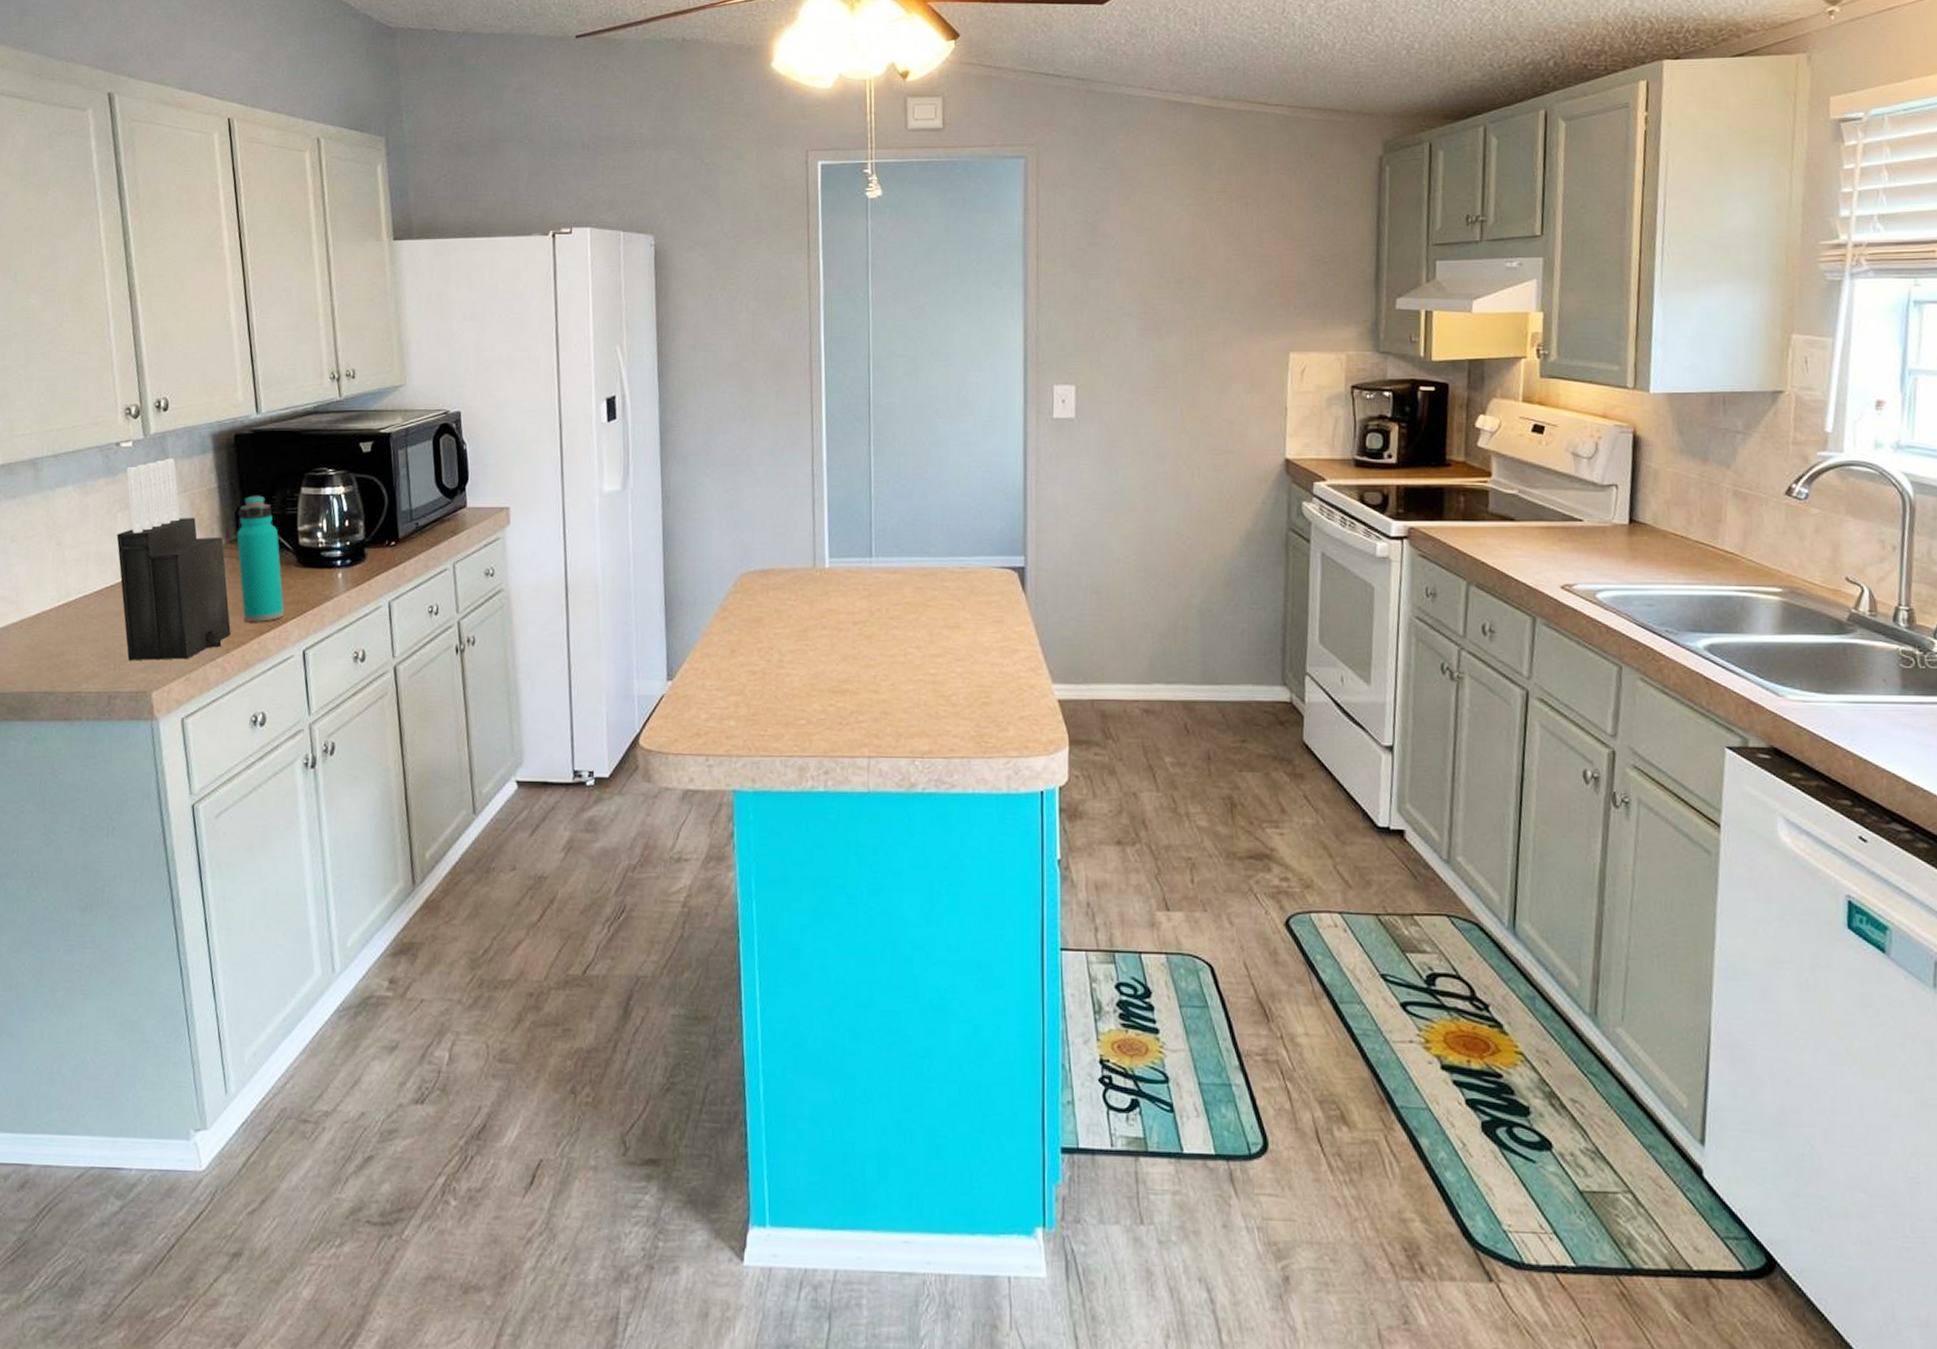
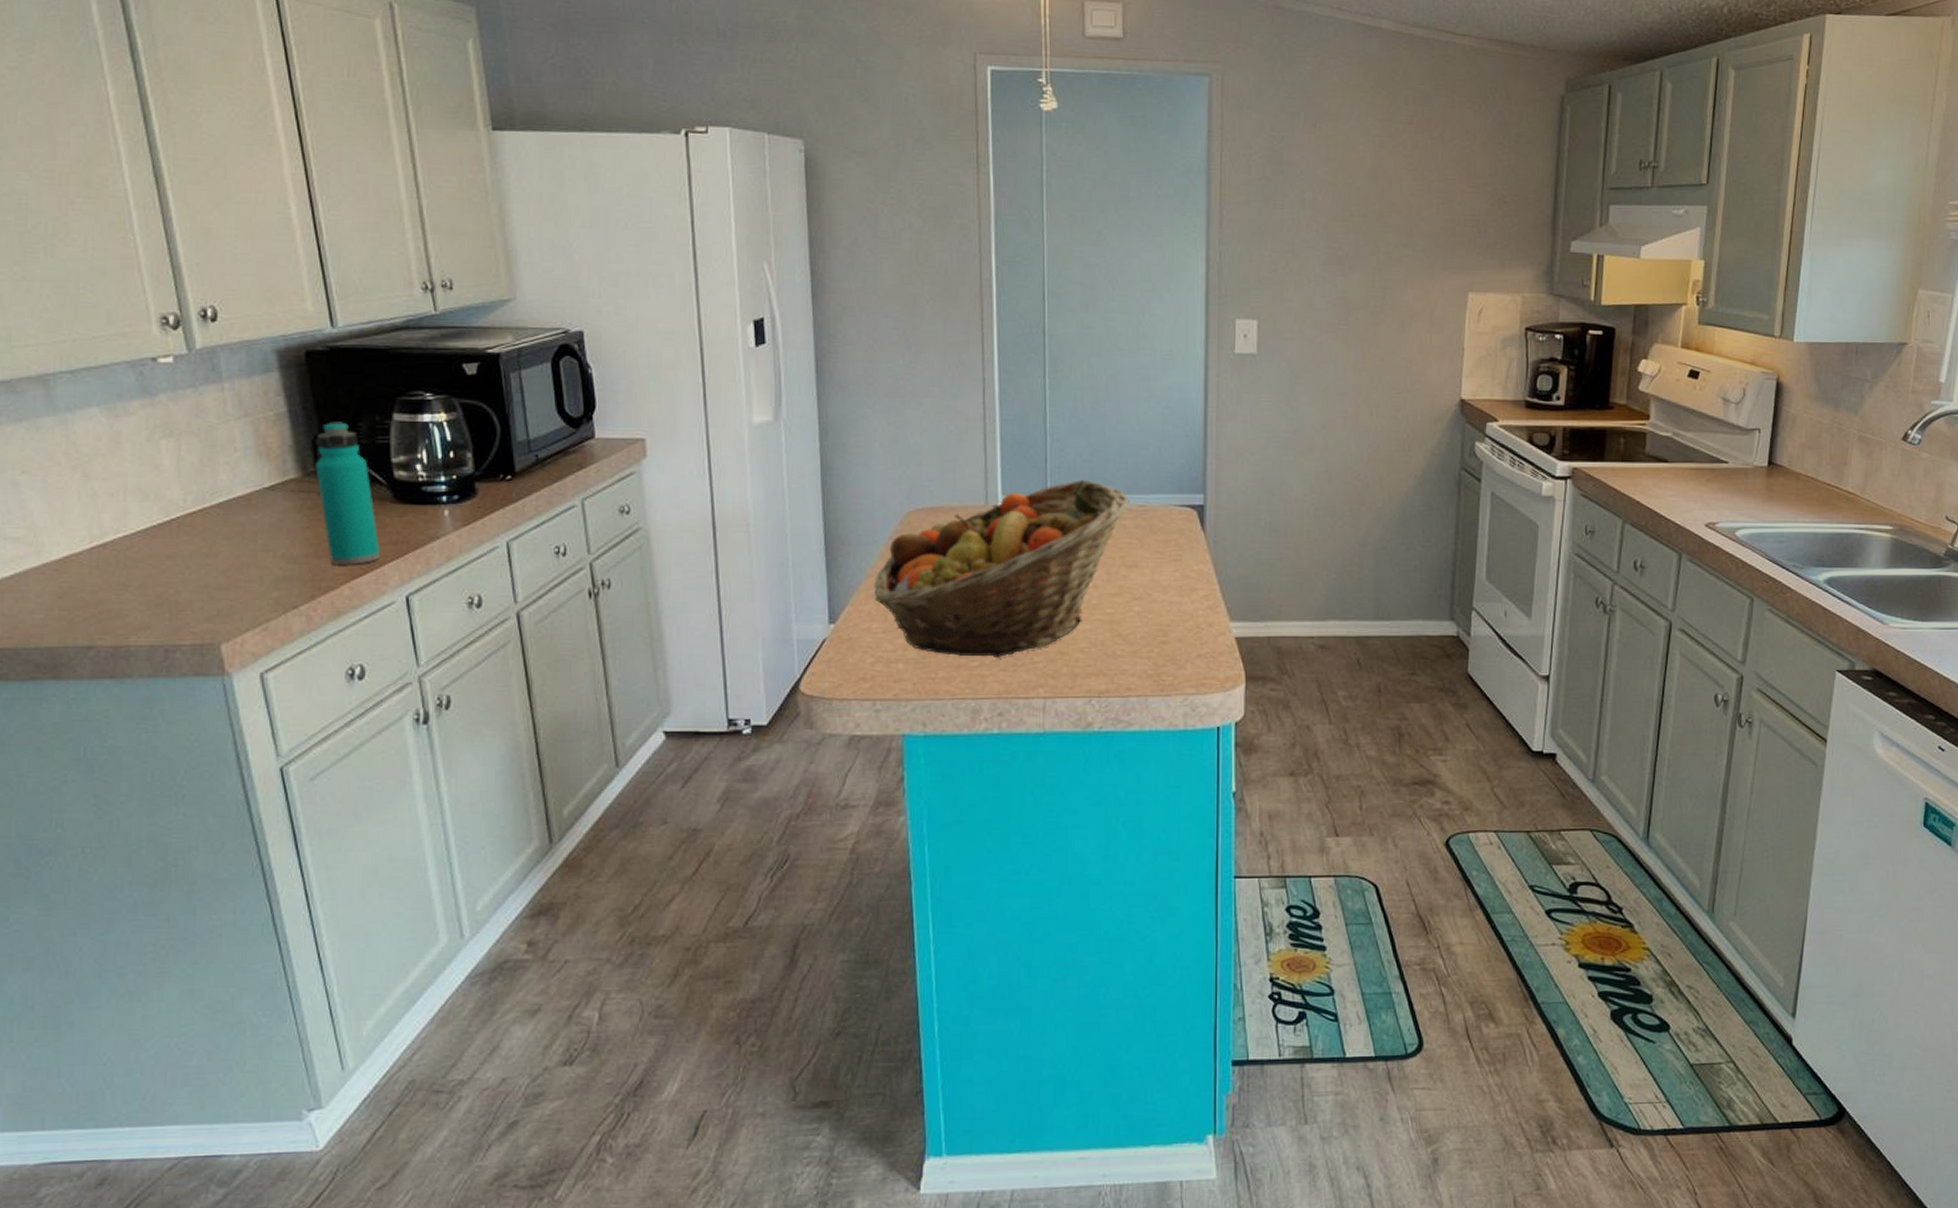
knife block: present [116,458,231,661] -> none [161,377,315,610]
fruit basket: none [708,543,952,717] -> present [874,480,1130,659]

